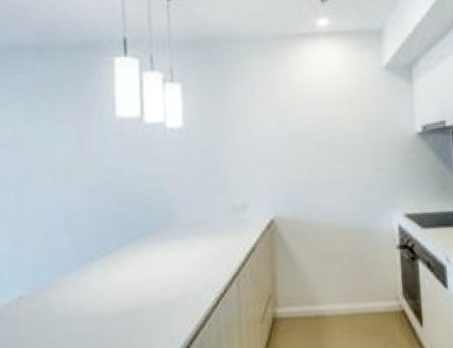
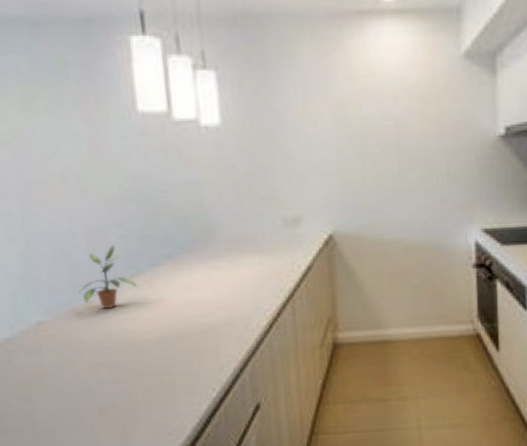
potted plant: none [55,229,105,286] -> present [78,245,137,309]

